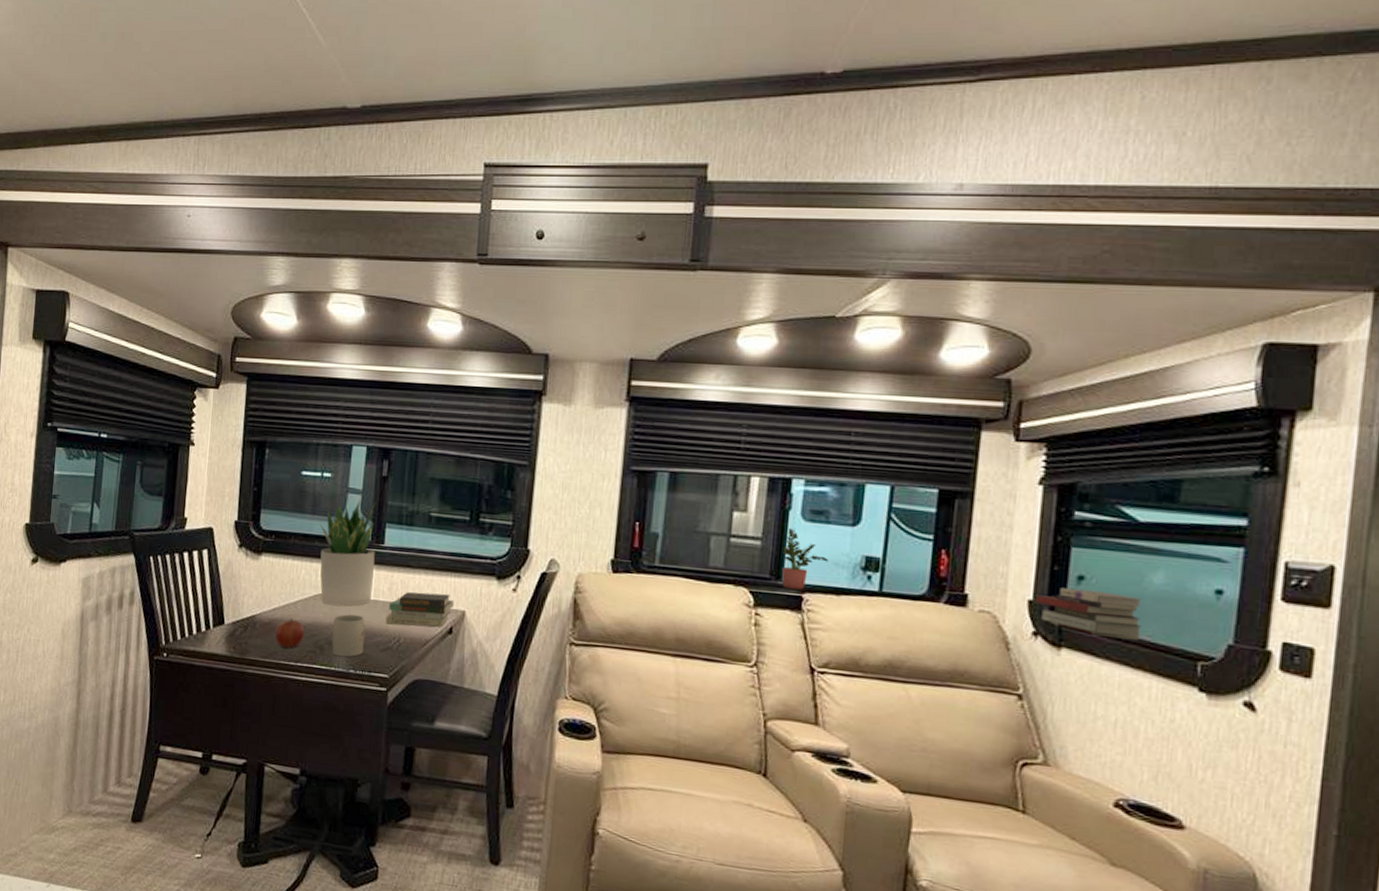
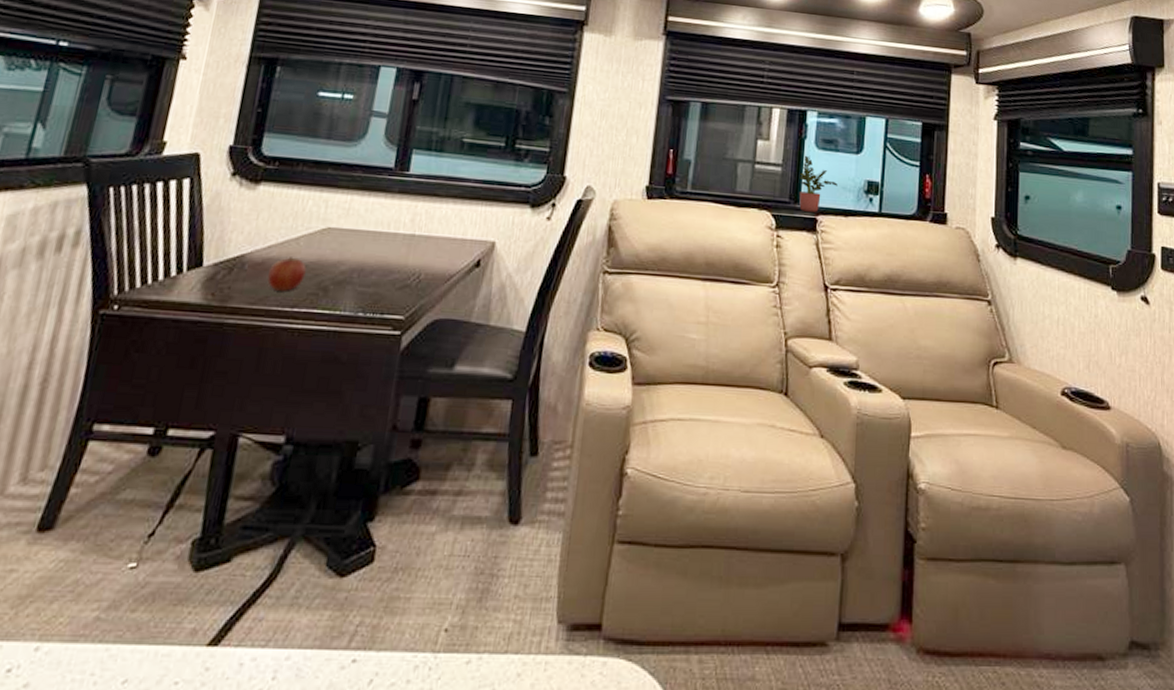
planter: present [319,499,377,607] -> none [329,123,404,242]
mug: present [331,614,365,658] -> none [338,249,381,299]
books: present [385,592,454,628] -> none [404,222,484,261]
books: present [1034,587,1142,641] -> none [995,206,1070,250]

